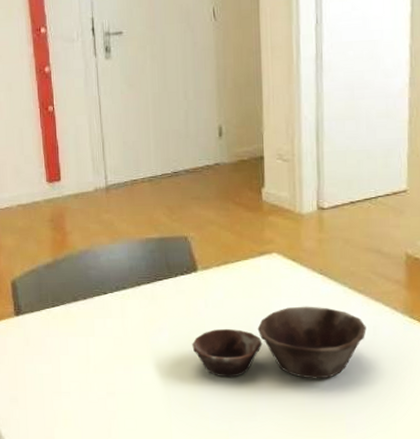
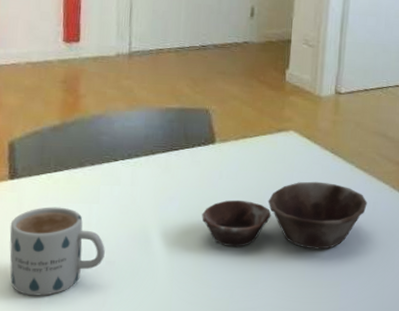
mug: none [20,341,105,425] -> present [9,207,105,296]

